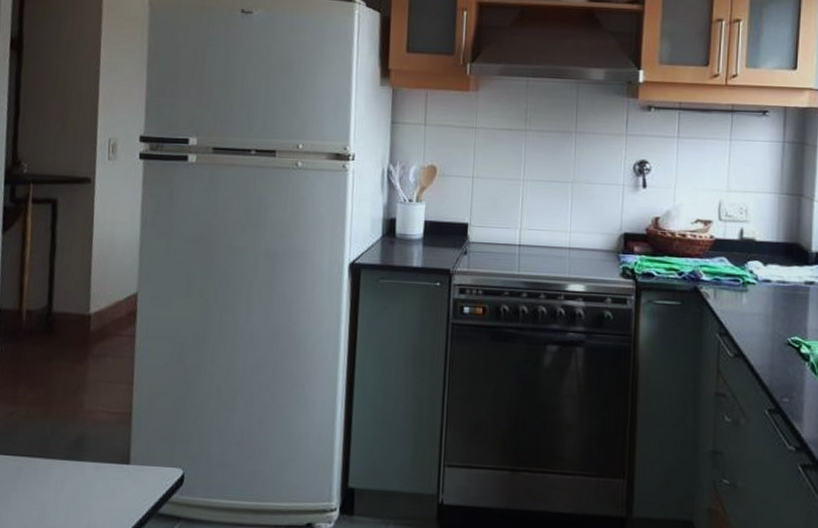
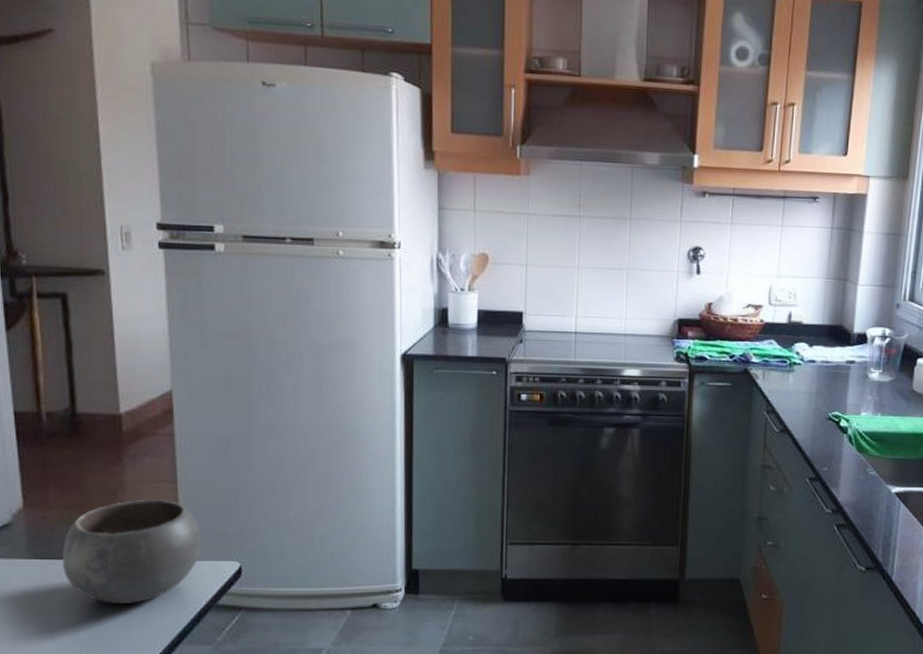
bowl: none [22,400,150,506] -> present [62,499,202,604]

